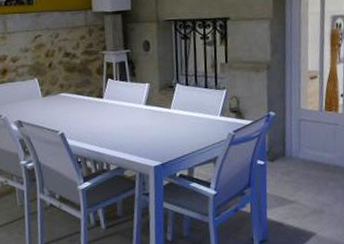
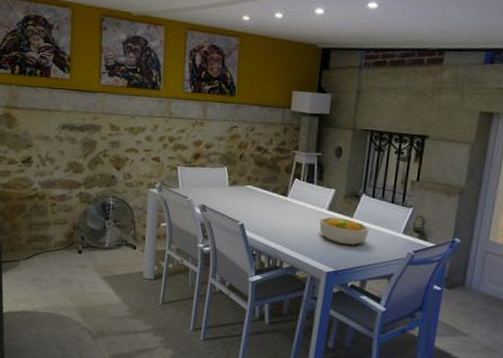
fruit bowl: none [139,110,188,136] -> present [319,217,369,245]

